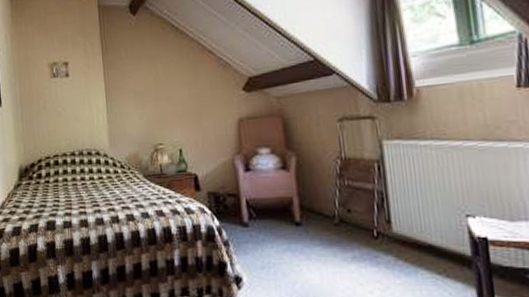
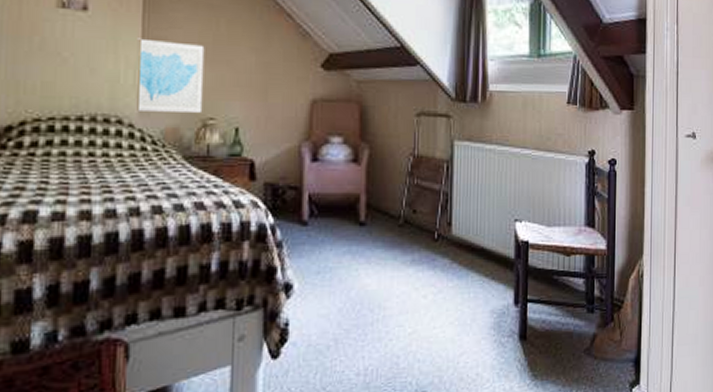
wall art: none [102,87,154,144] -> present [137,38,205,113]

